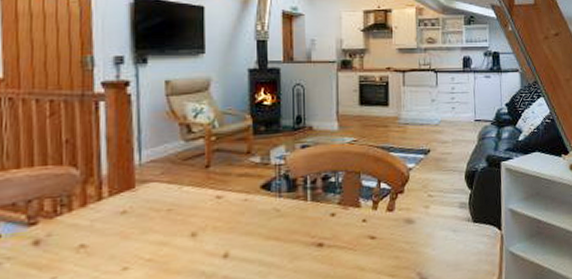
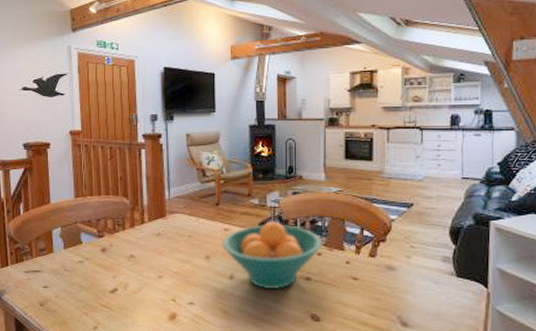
fruit bowl: none [213,181,336,264] -> present [222,221,323,289]

